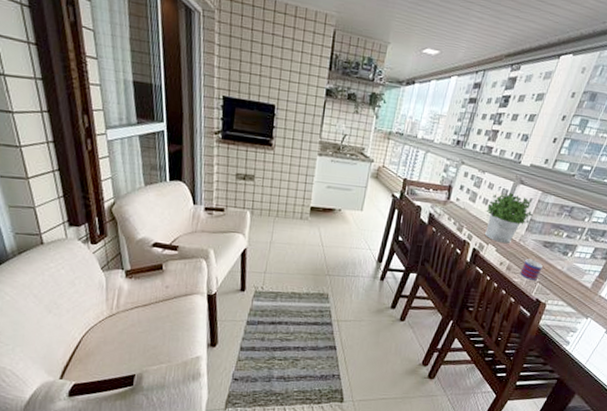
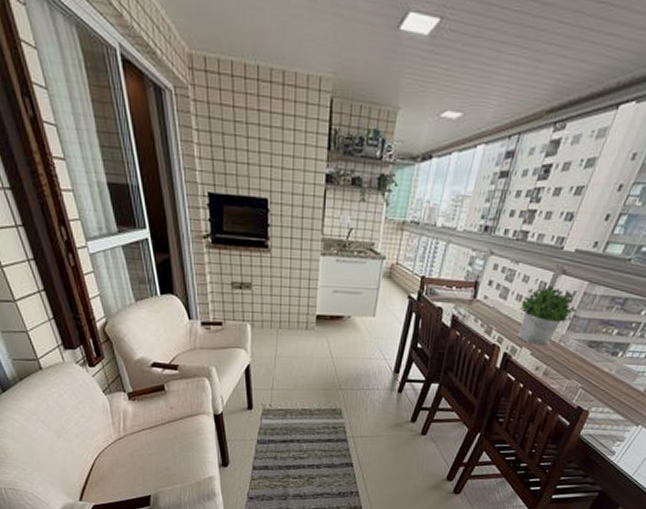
mug: present [520,259,543,281] -> none [559,362,587,386]

